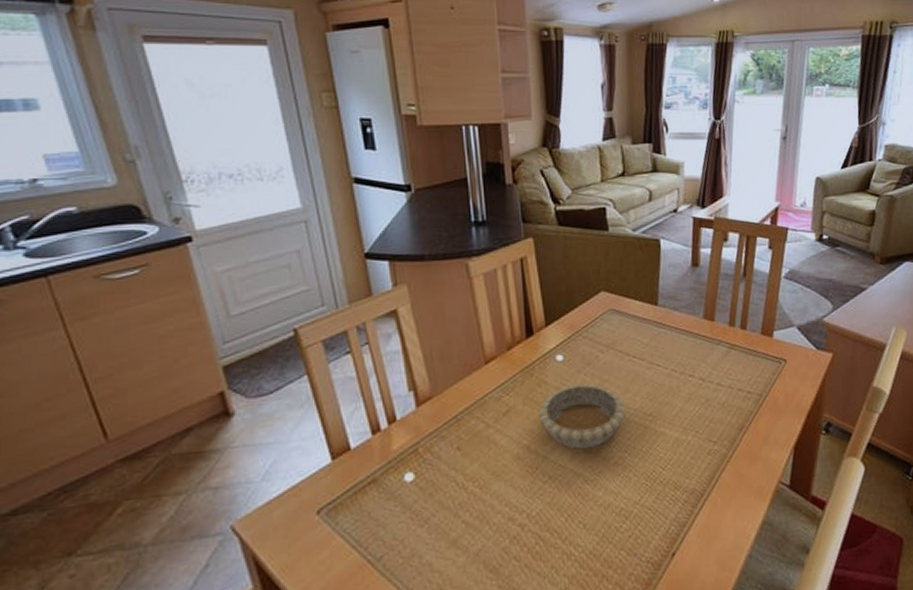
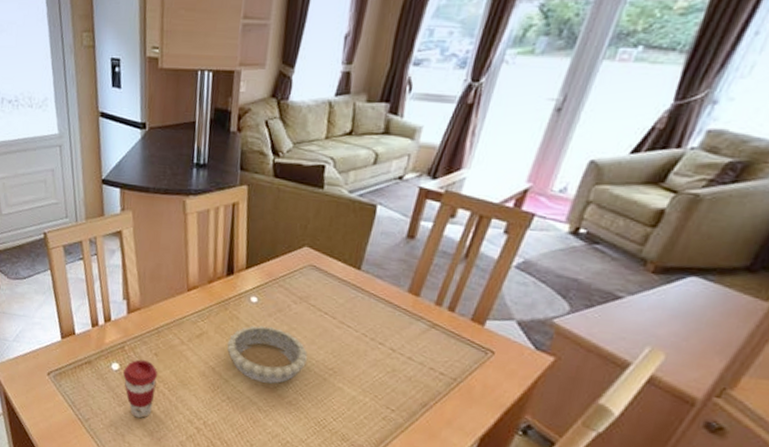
coffee cup: none [421,459,465,536] -> present [123,359,158,419]

